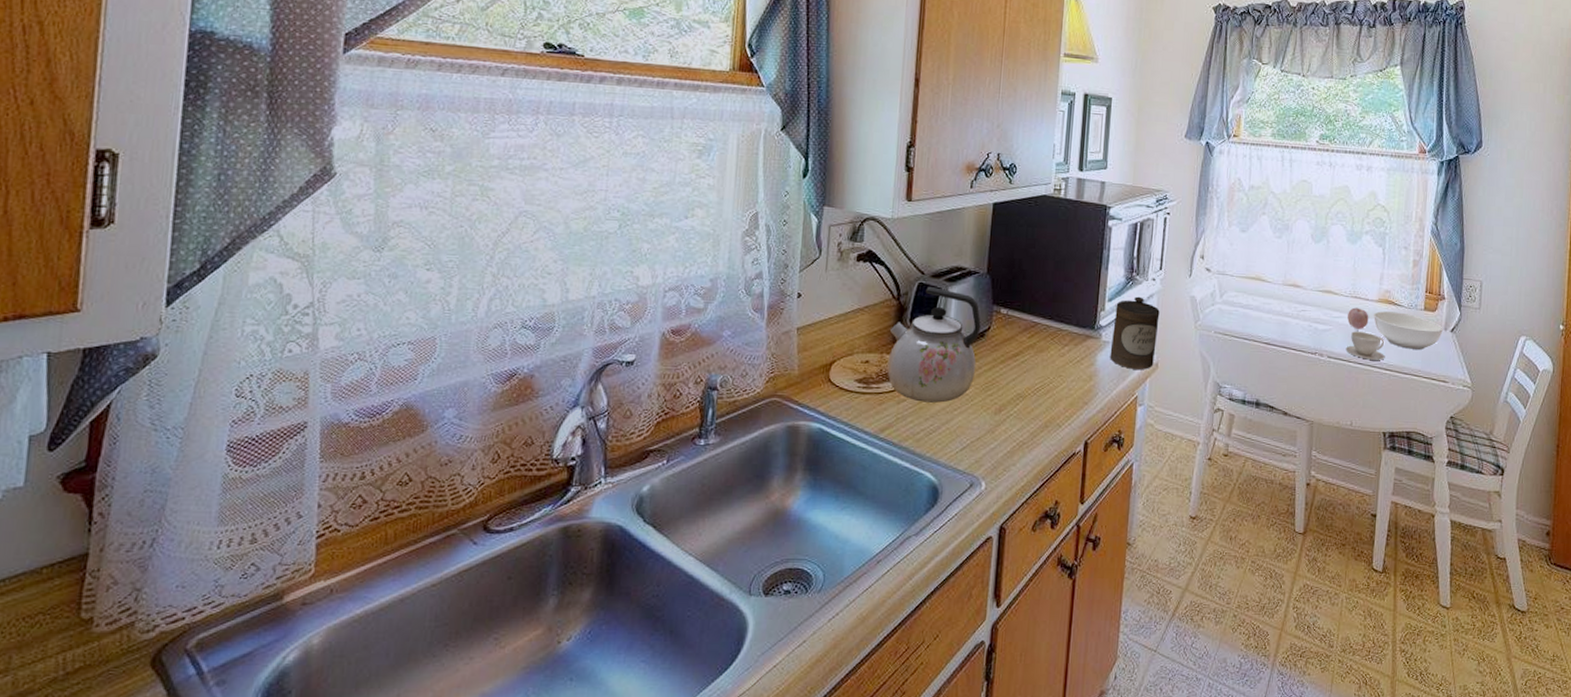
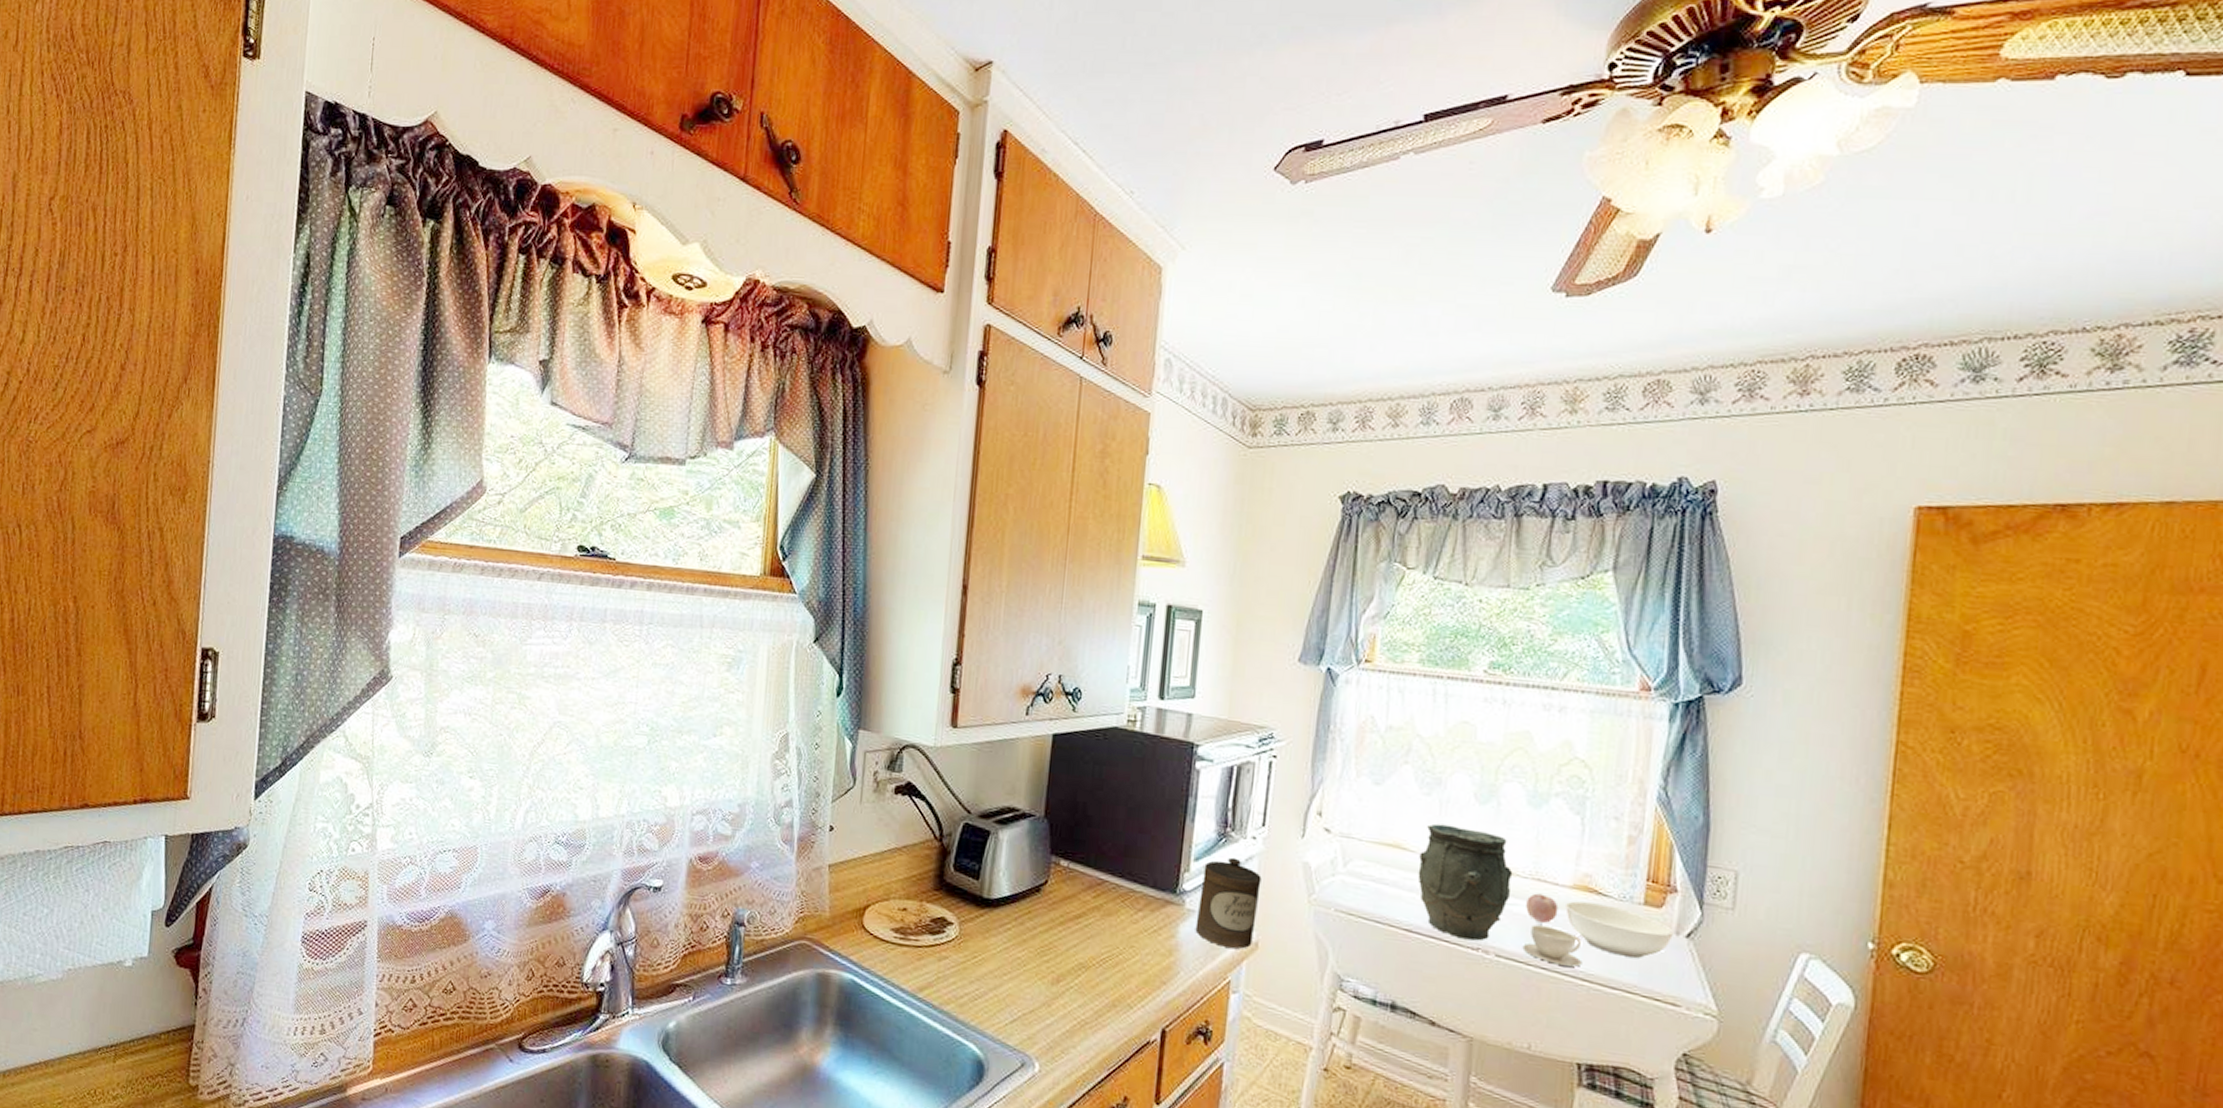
kettle: present [886,287,981,403] -> none [926,828,1037,965]
vase: none [1273,259,1339,347] -> present [1417,823,1513,941]

